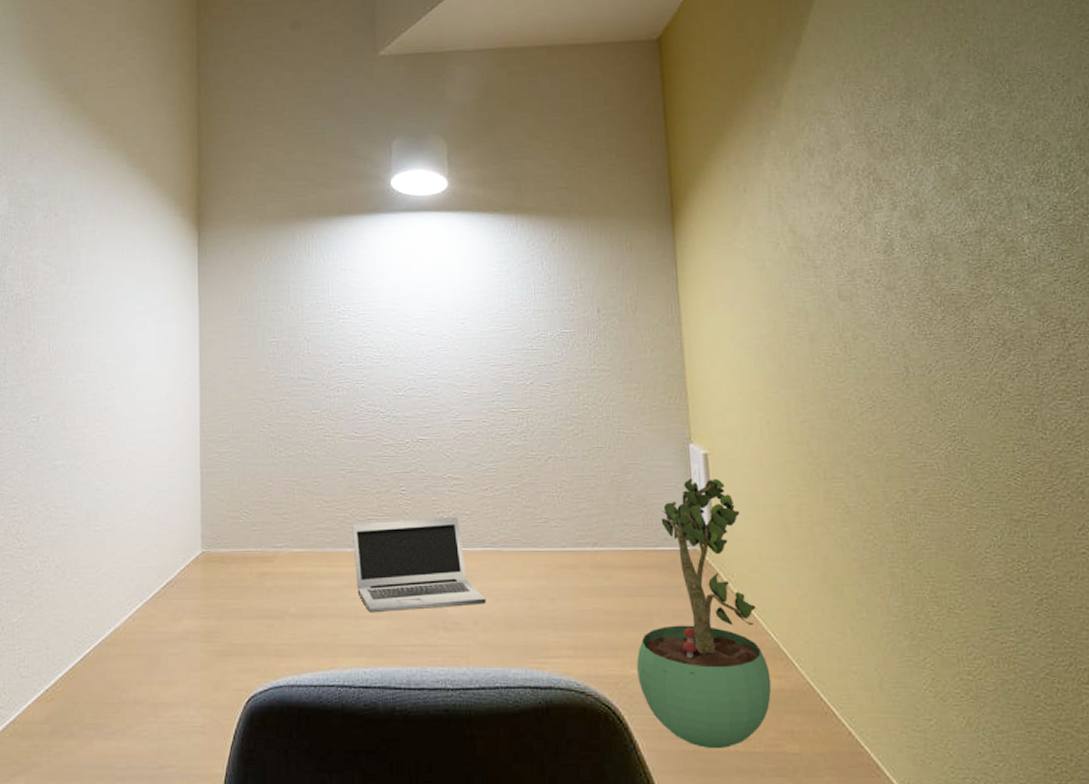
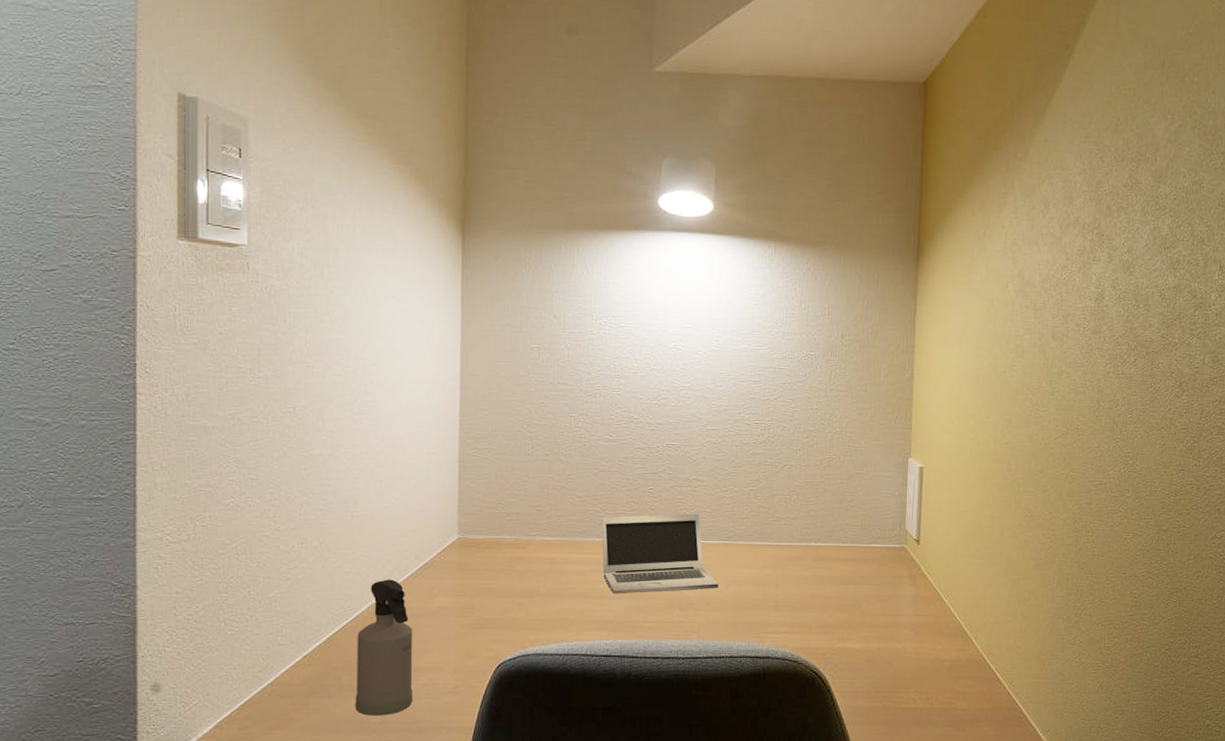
spray bottle: none [98,600,158,760] -> present [355,579,413,716]
potted plant: present [637,477,772,749] -> none [843,487,952,706]

